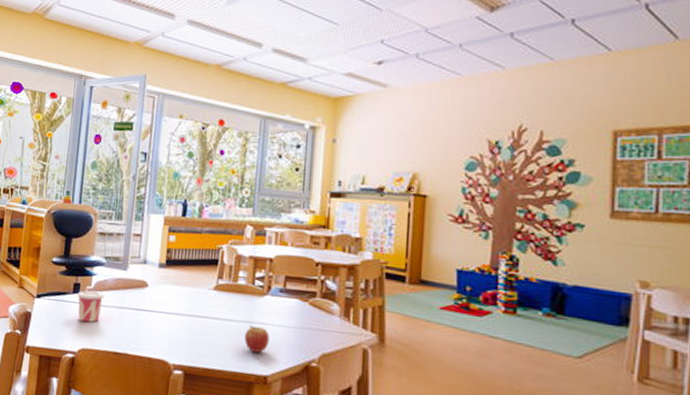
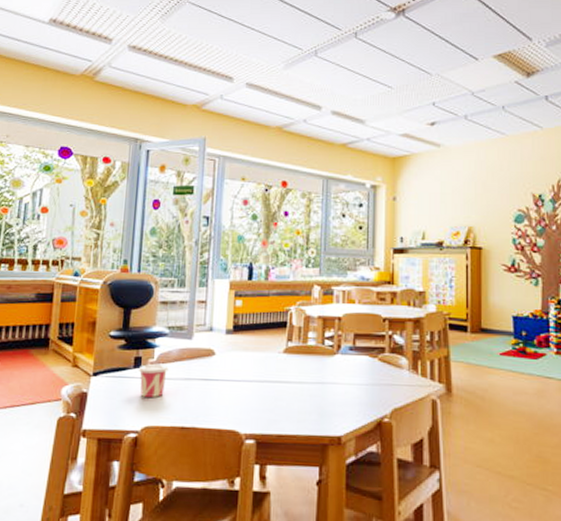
fruit: present [244,326,270,353] -> none [316,387,342,413]

